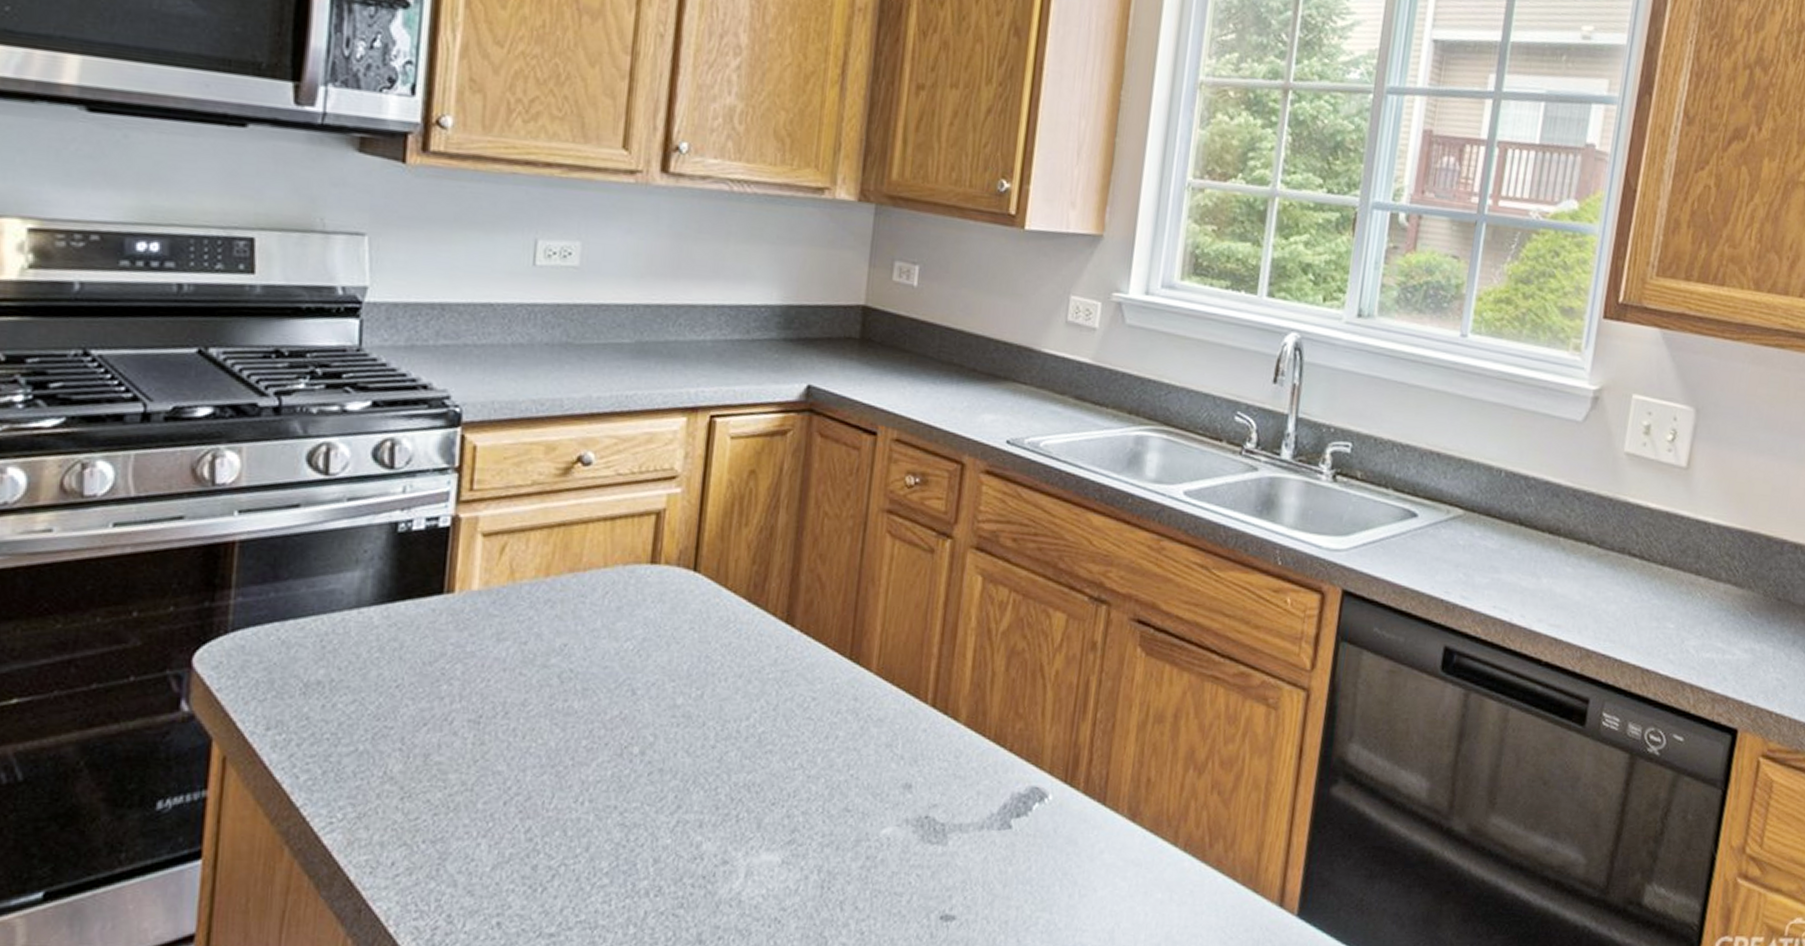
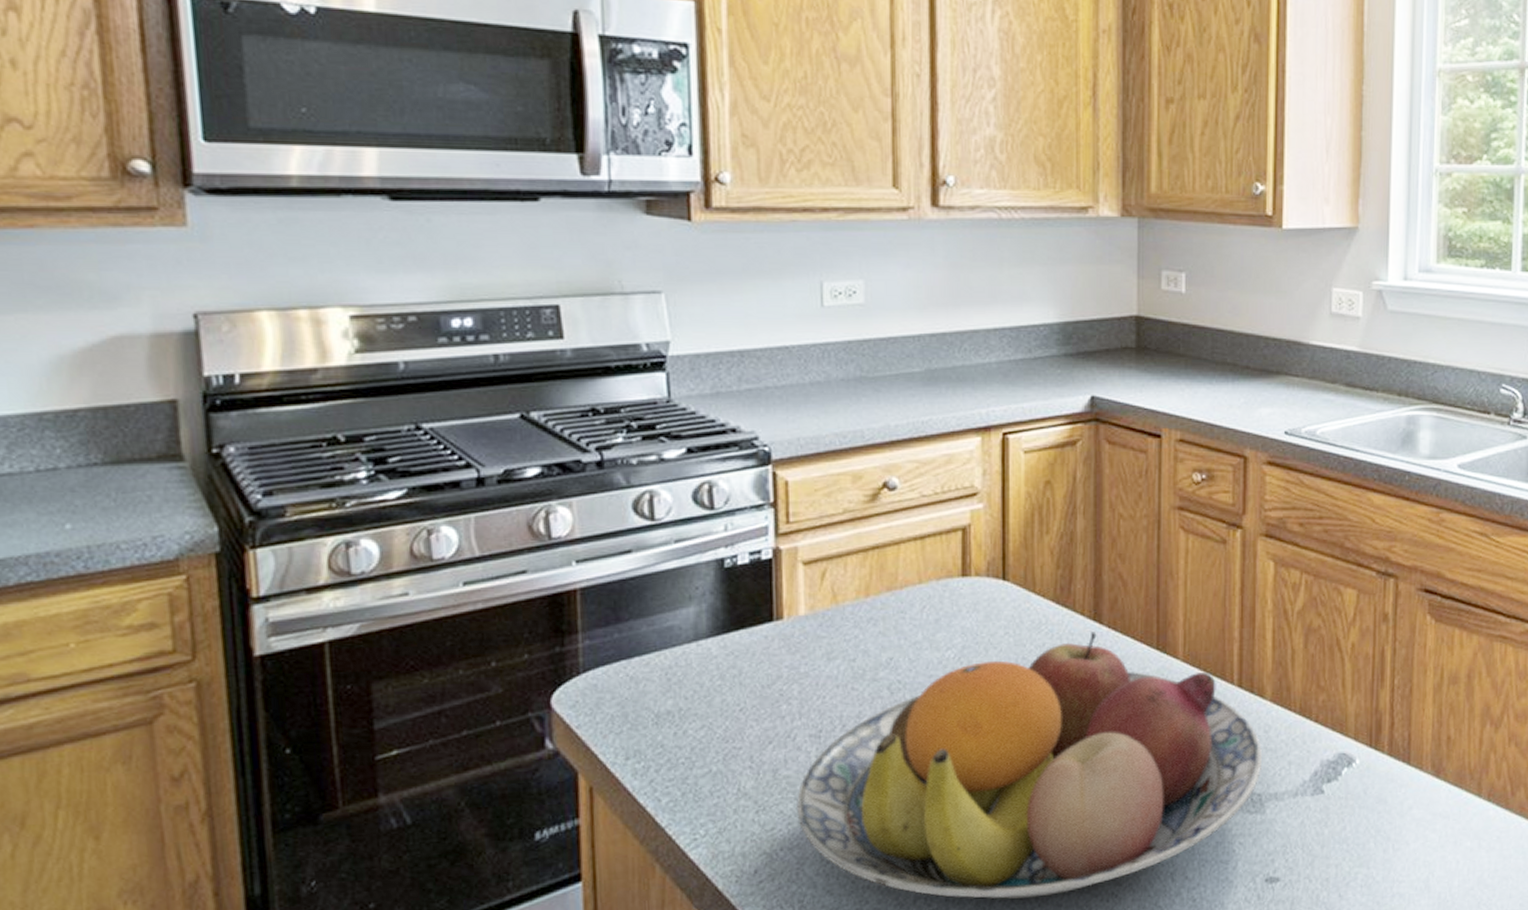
fruit bowl: none [445,634,951,916] -> present [797,632,1262,899]

